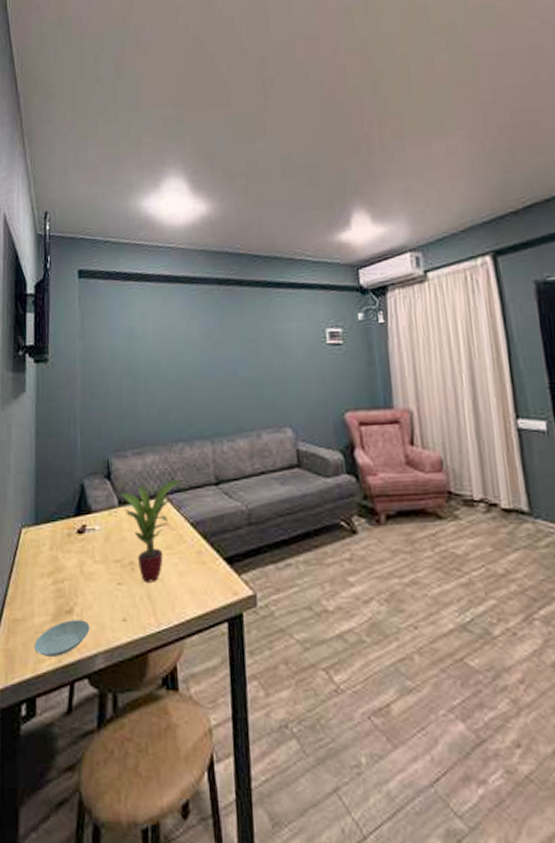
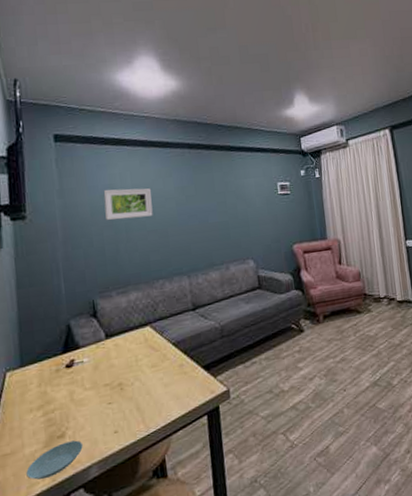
potted plant: present [120,480,182,583] -> none [107,310,164,398]
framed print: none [123,331,175,368] -> present [103,188,153,220]

